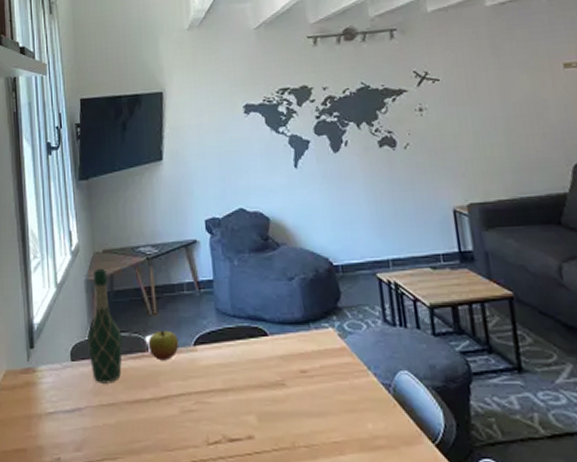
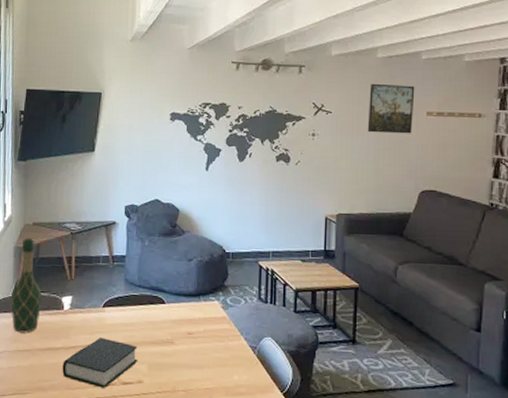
apple: present [148,330,179,361] -> none [64,293,91,318]
book: none [154,383,245,447] -> present [62,337,138,388]
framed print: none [482,34,548,99] -> present [367,83,415,134]

